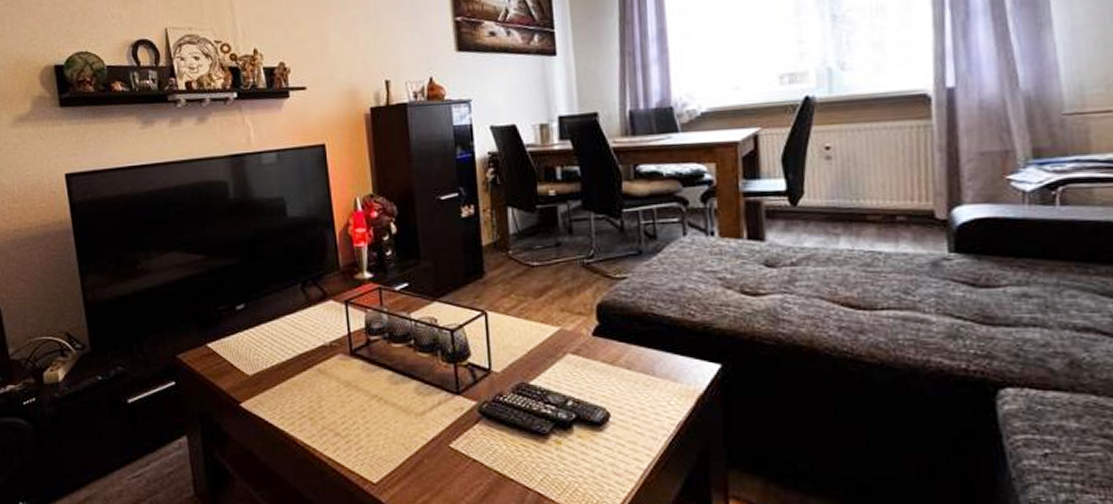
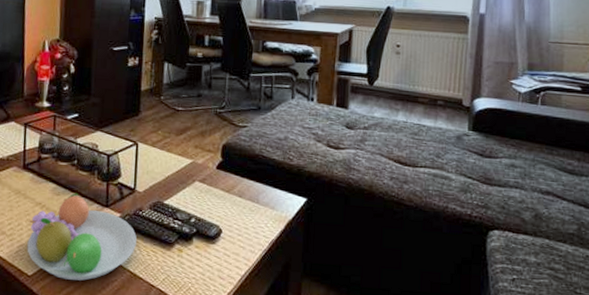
fruit bowl: none [366,380,501,486] -> present [27,193,137,281]

